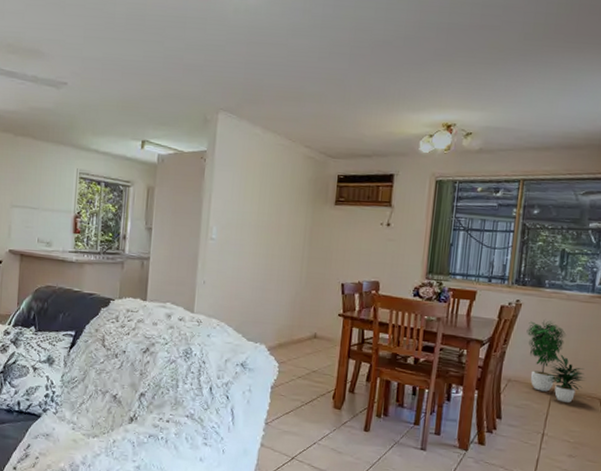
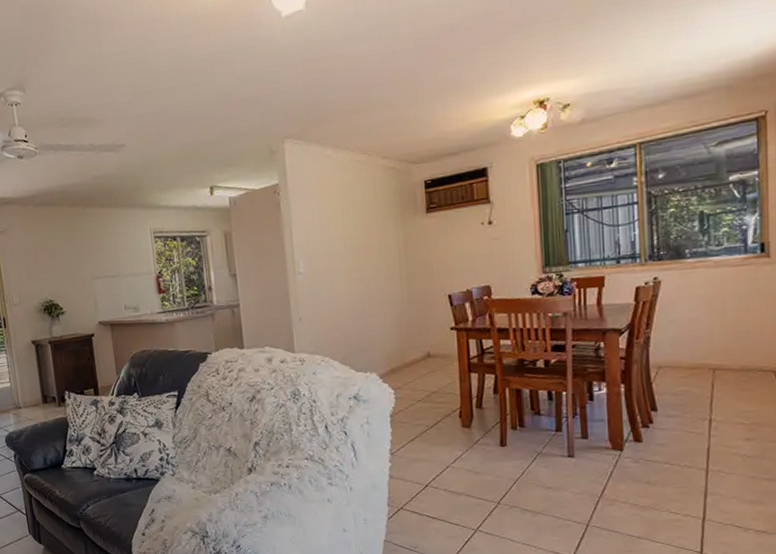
potted plant: present [526,320,586,403] -> none [671,293,753,381]

